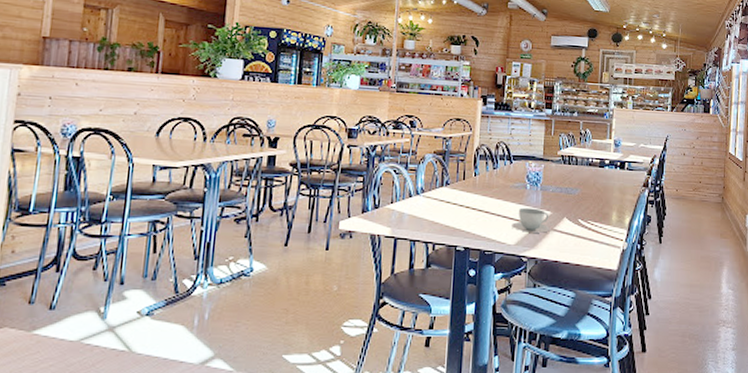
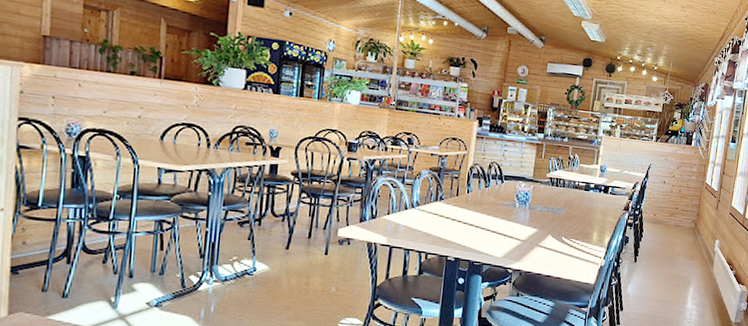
teacup: present [512,207,550,233] -> none [500,224,535,248]

